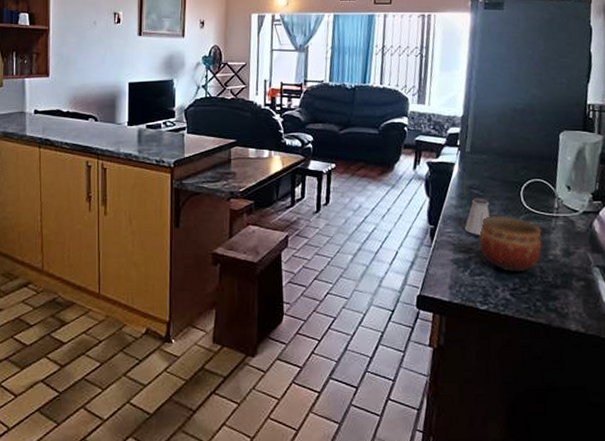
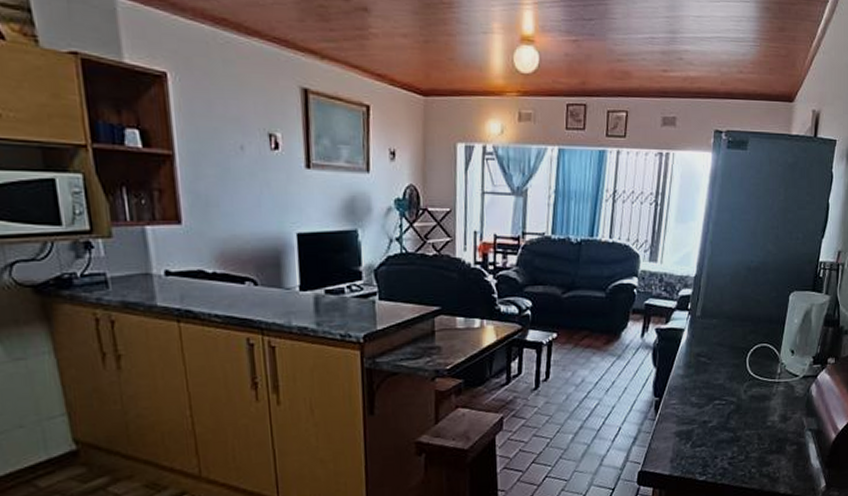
saltshaker: present [465,197,490,235] -> none [690,365,715,405]
bowl: present [478,216,542,273] -> none [702,384,763,442]

